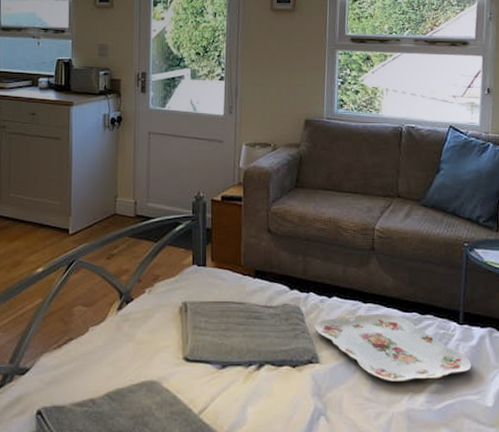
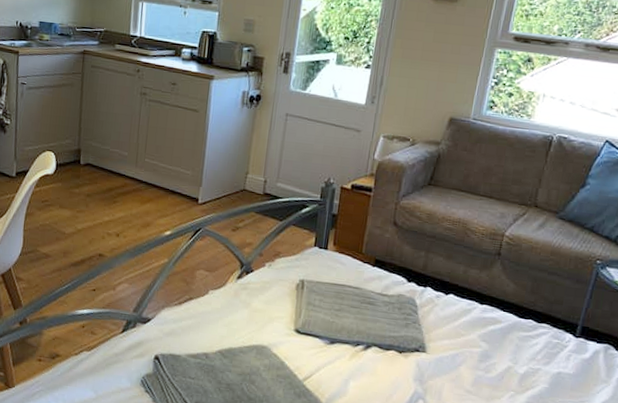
serving tray: present [314,313,471,381] -> none [426,312,580,383]

